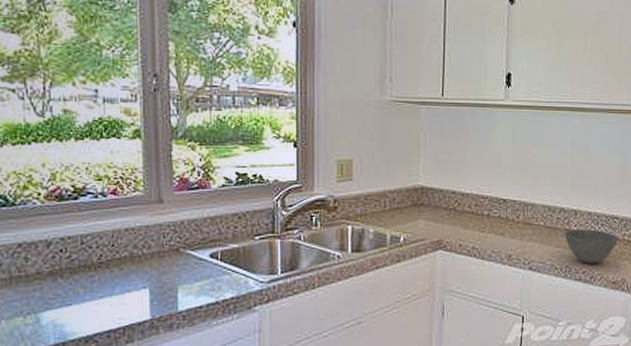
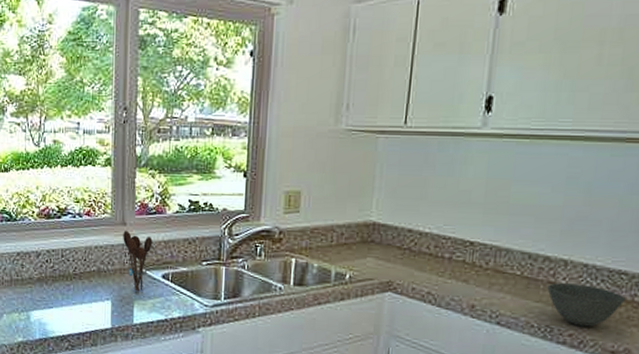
utensil holder: none [160,209,196,275] -> present [123,230,153,292]

